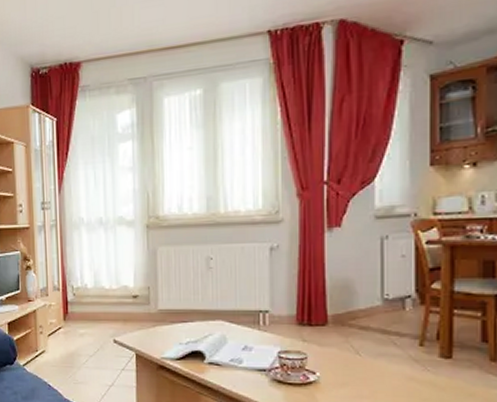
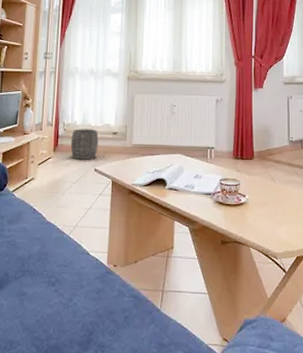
woven basket: none [82,292,116,329] -> present [70,129,99,160]

